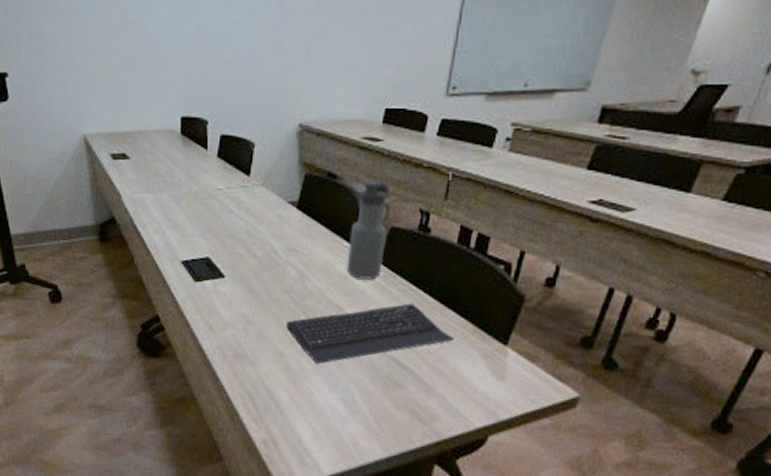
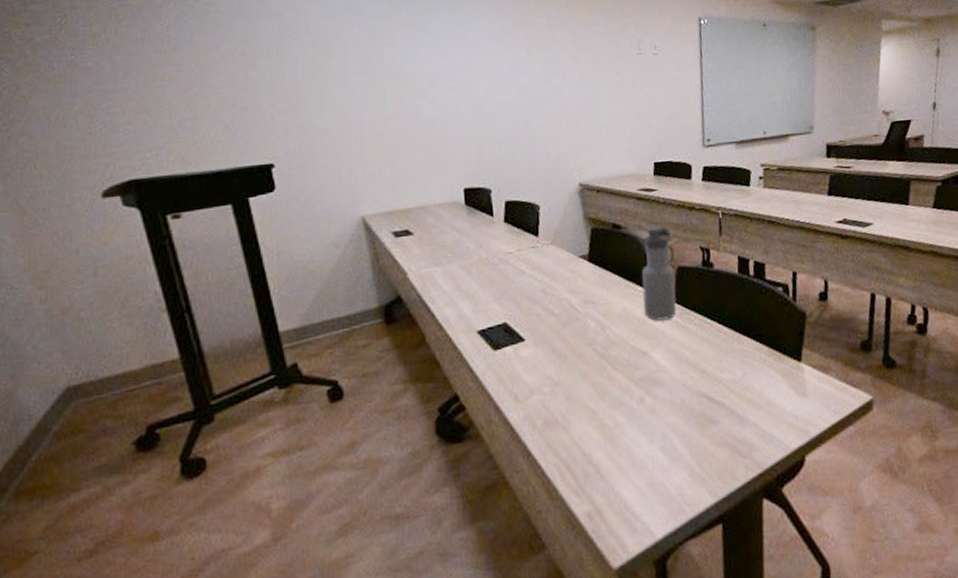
keyboard: present [286,303,455,364] -> none [594,336,755,415]

